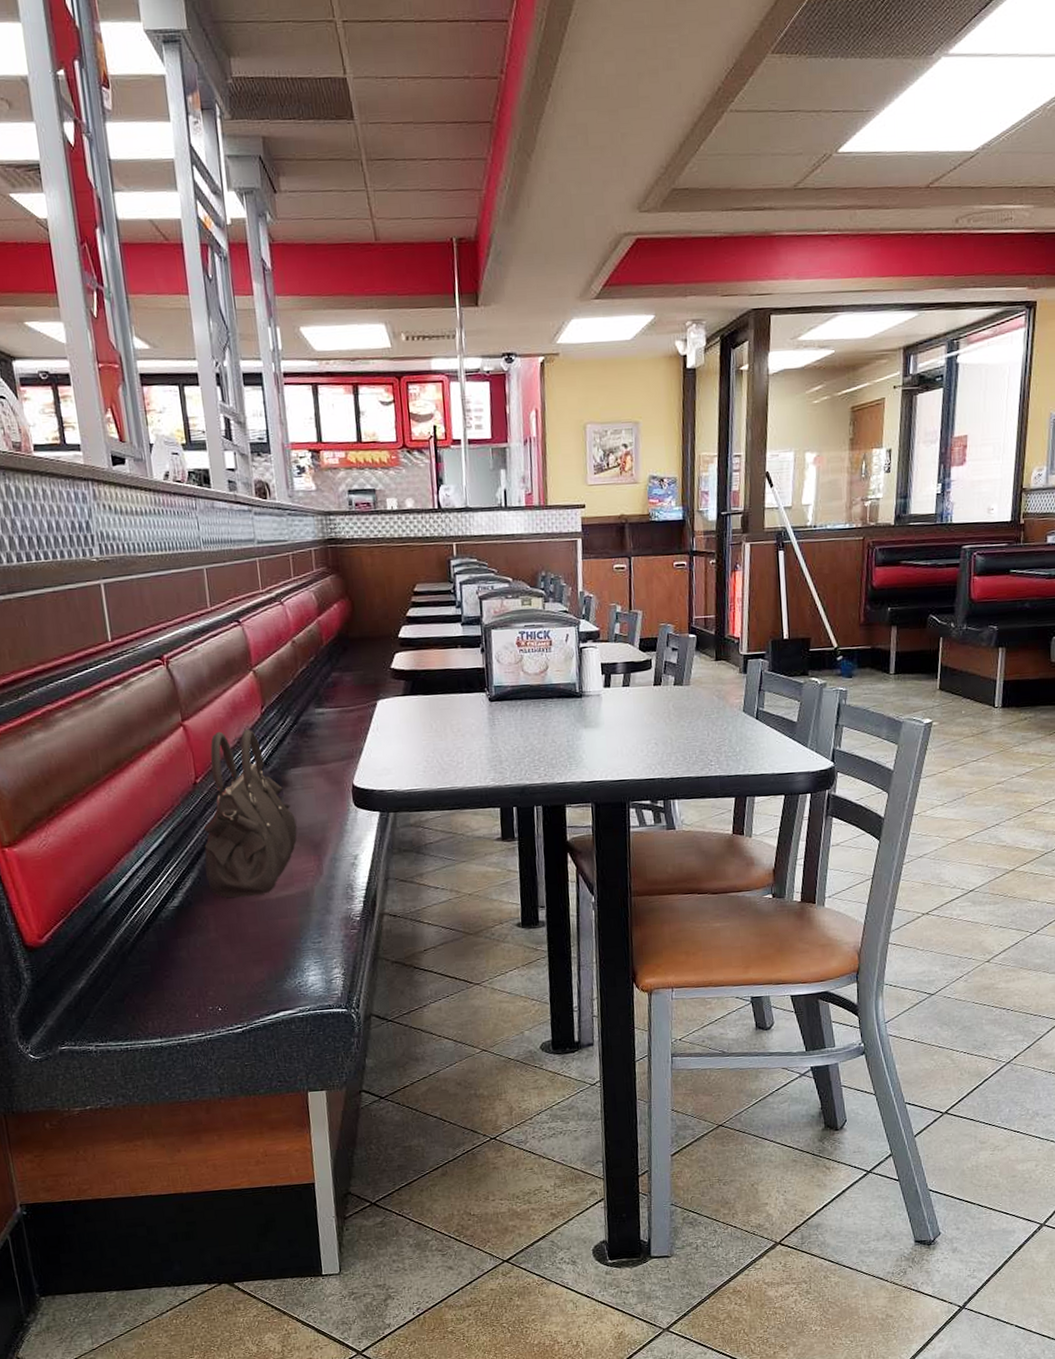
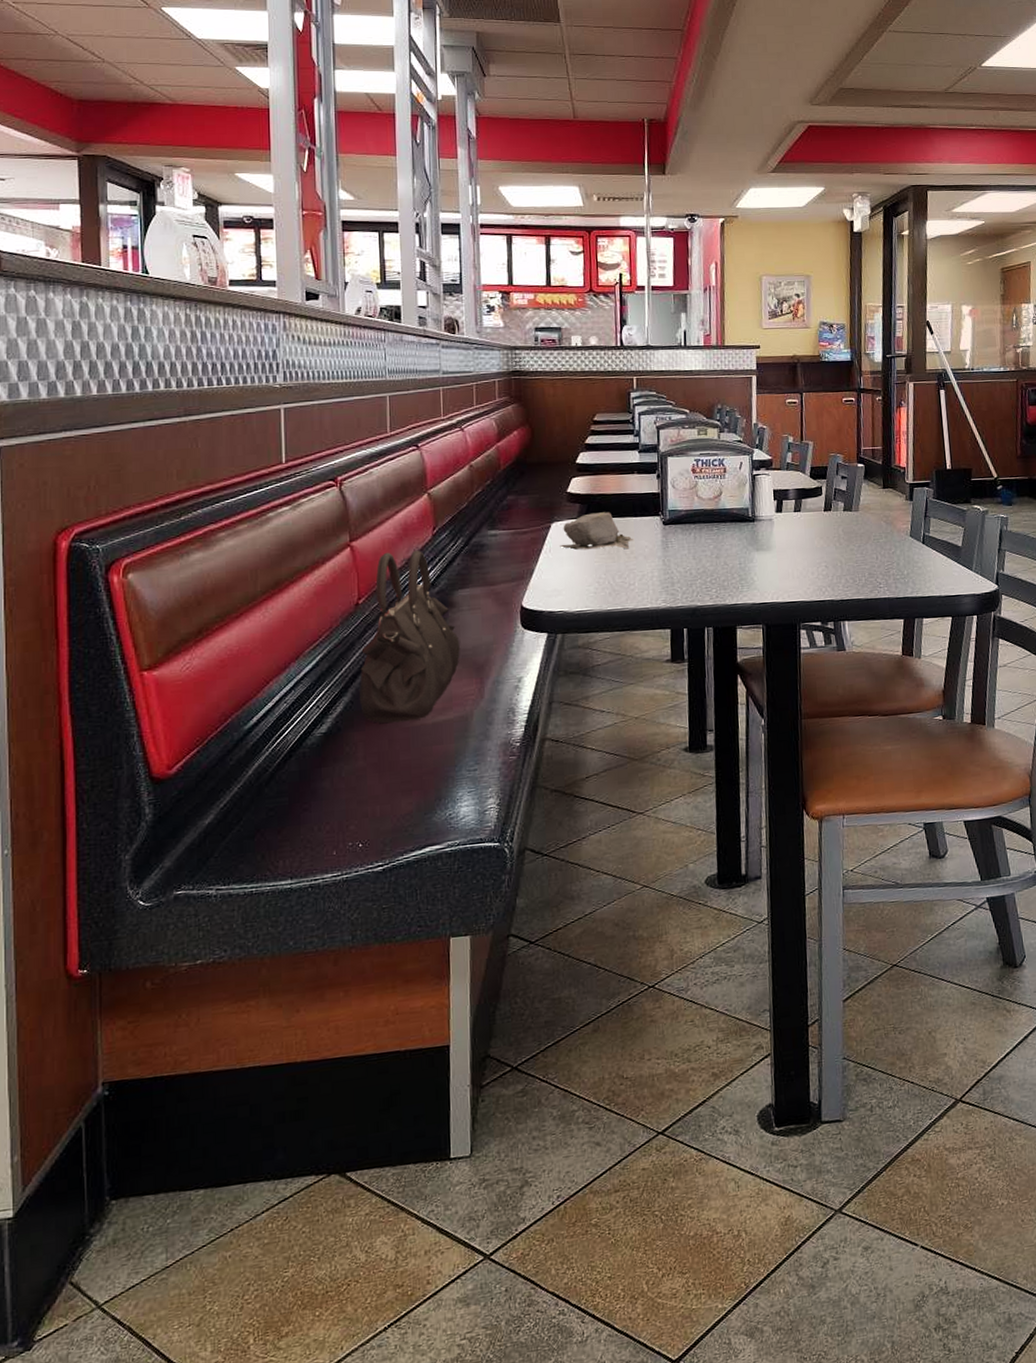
crumpled paper: none [387,688,460,728] -> present [560,512,633,550]

